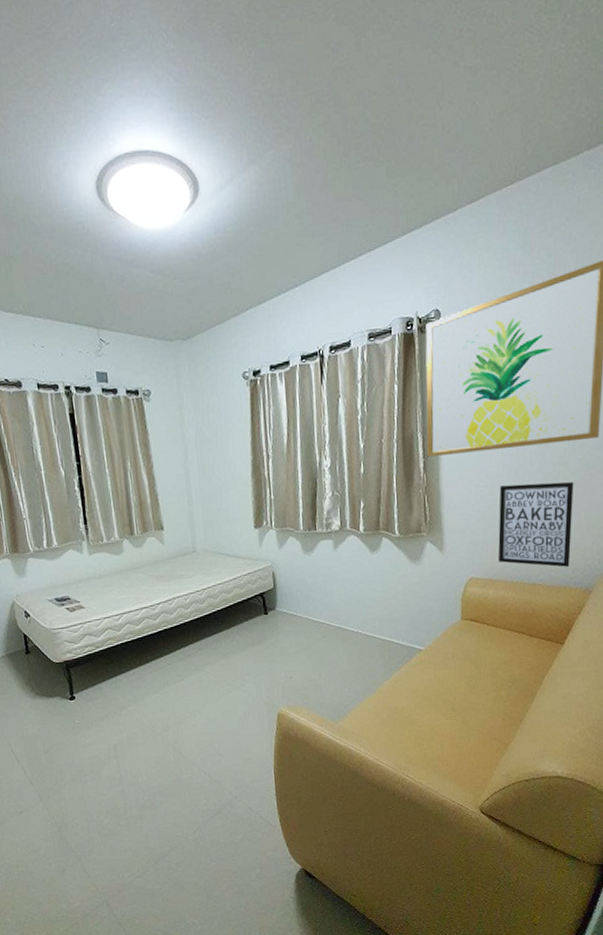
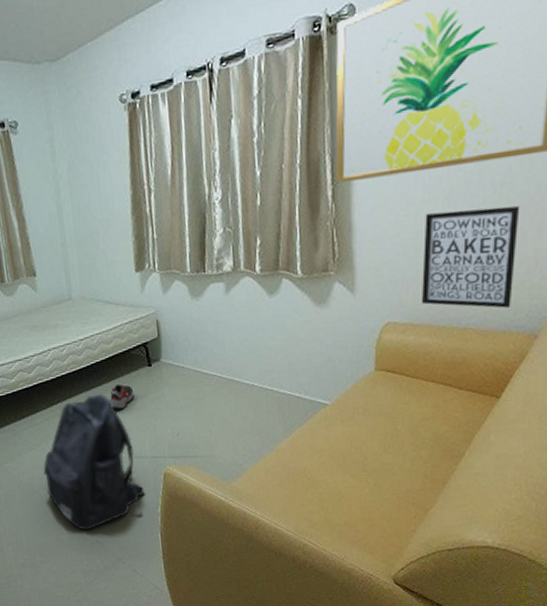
backpack: none [165,639,260,771] -> present [43,393,145,531]
shoe: none [229,630,252,655] -> present [110,383,134,410]

